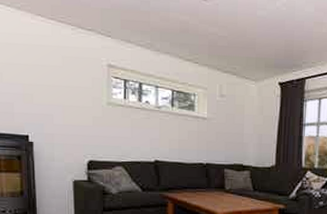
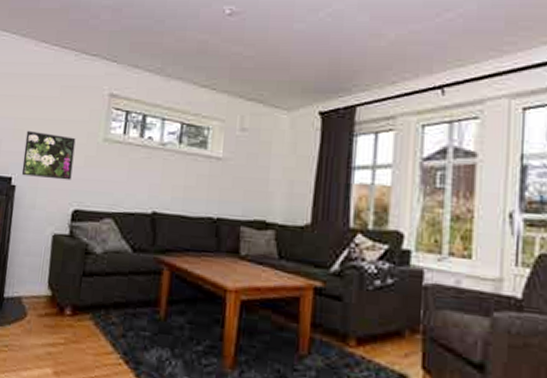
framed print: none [36,95,83,137] -> present [21,130,76,180]

